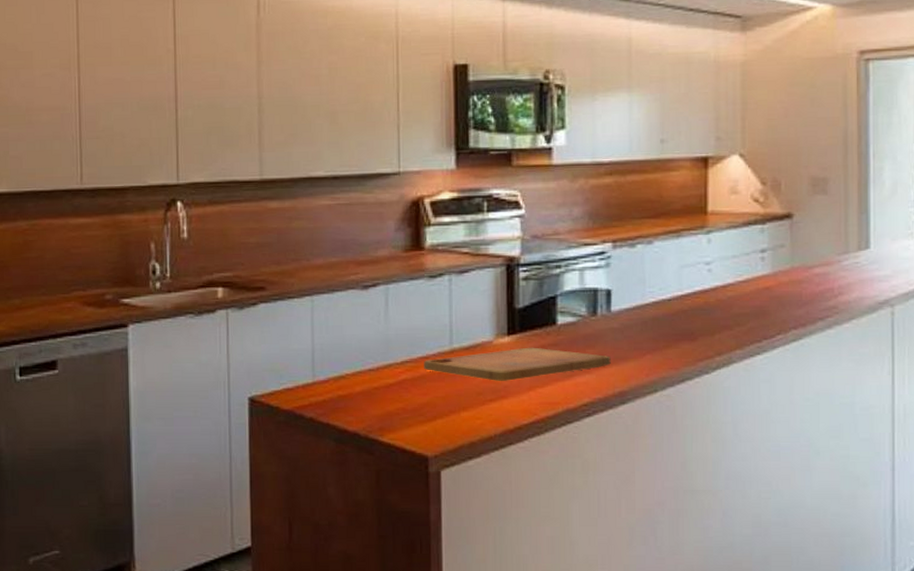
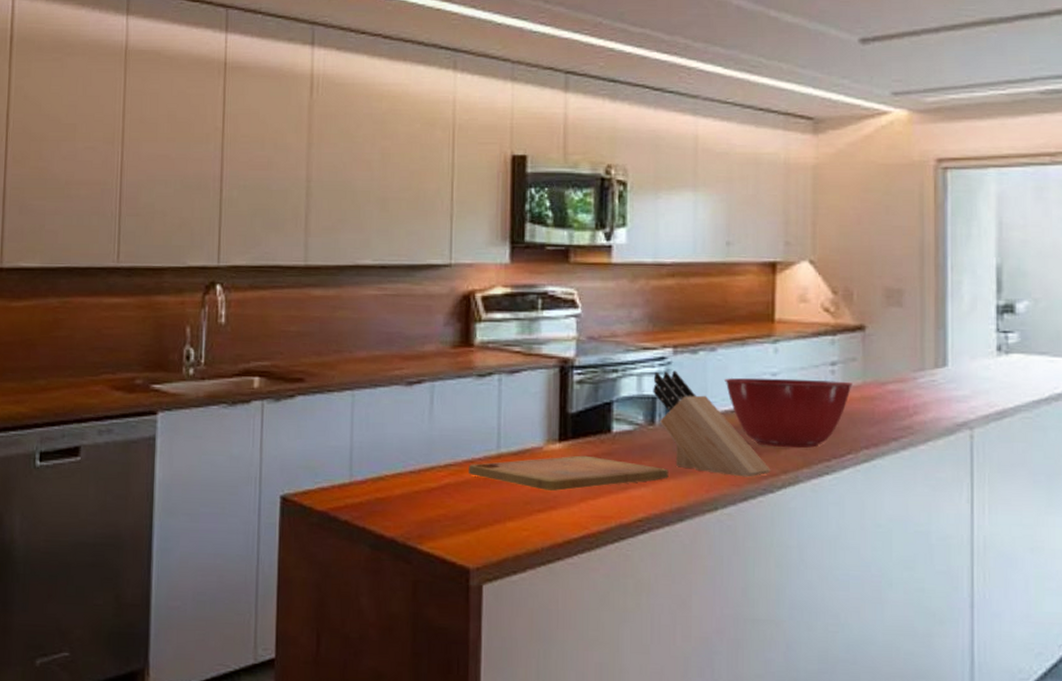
knife block: none [594,264,706,361] -> present [653,370,771,477]
mixing bowl: none [661,266,781,332] -> present [725,377,852,449]

